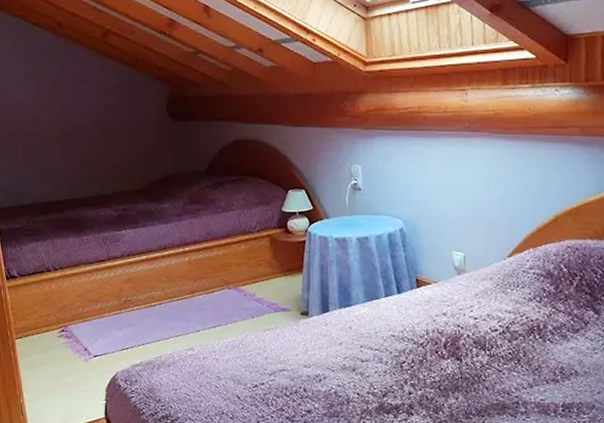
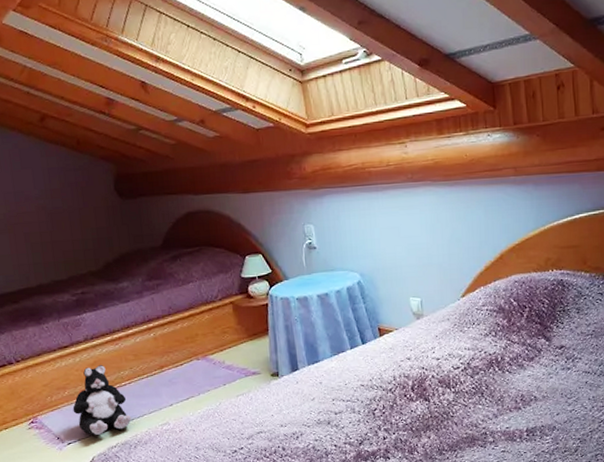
plush toy: none [102,283,158,352] -> present [72,365,131,436]

